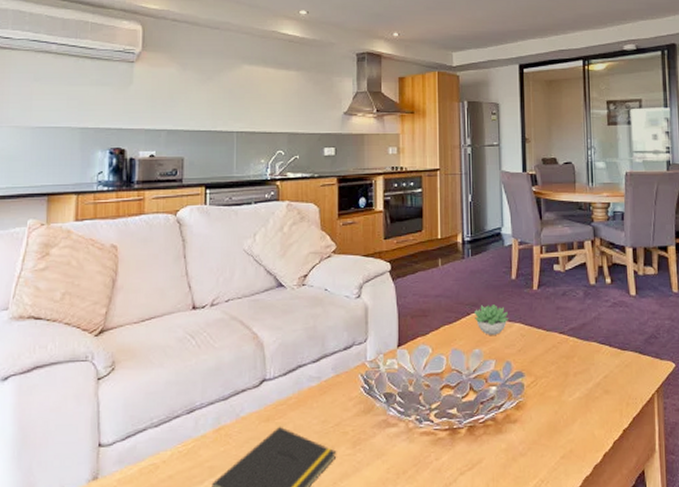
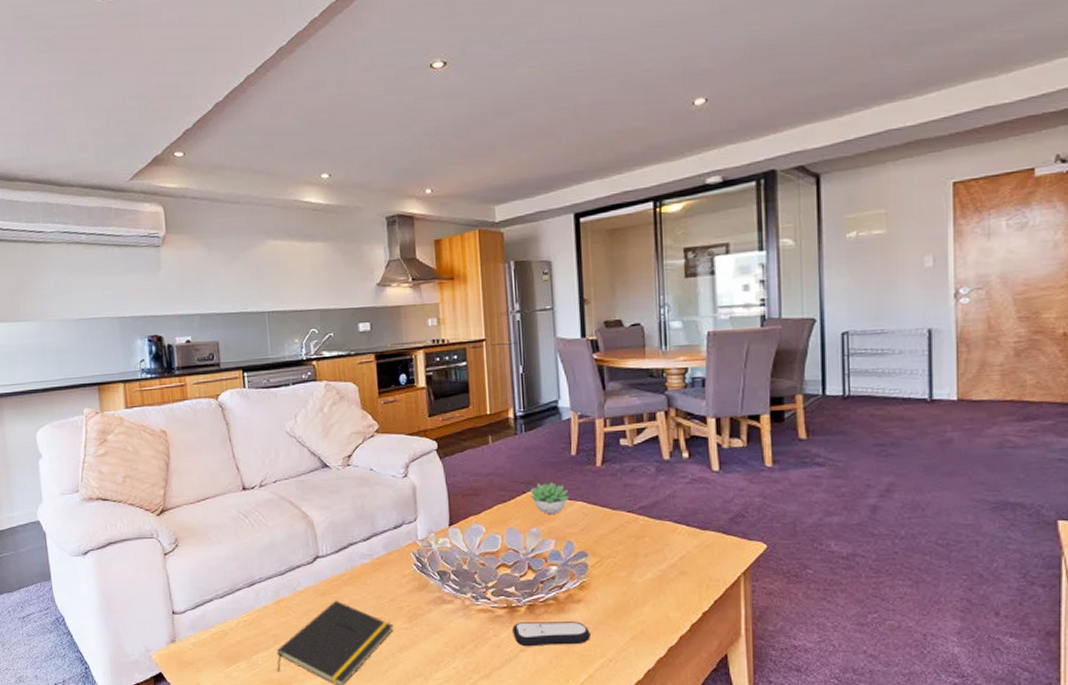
remote control: none [453,442,525,470] -> present [512,621,590,647]

